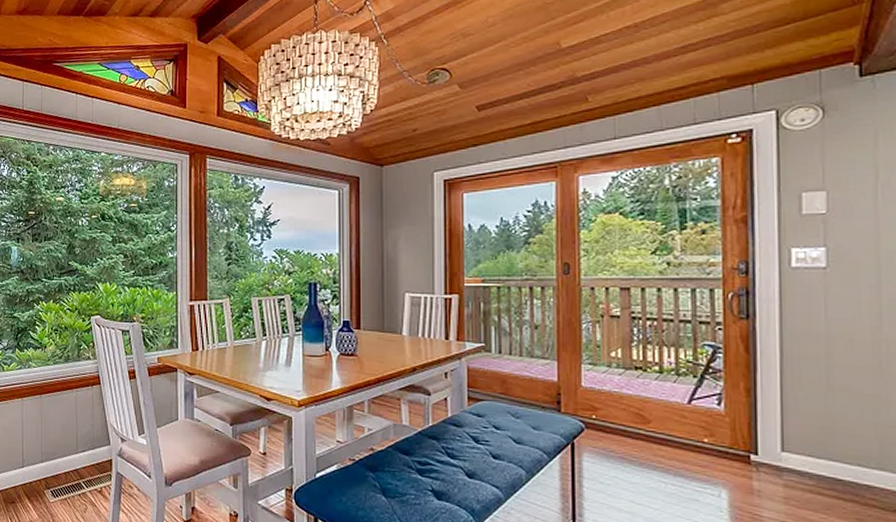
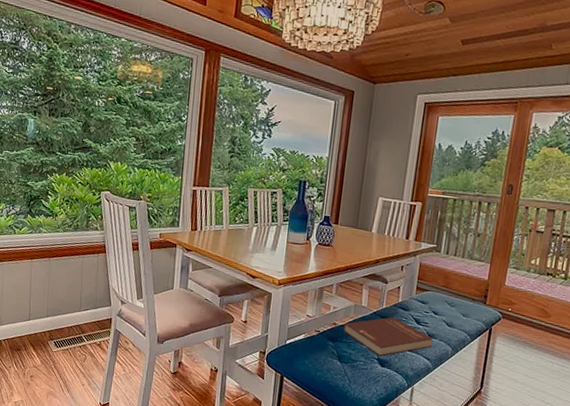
book: none [383,436,500,487] -> present [343,317,434,357]

